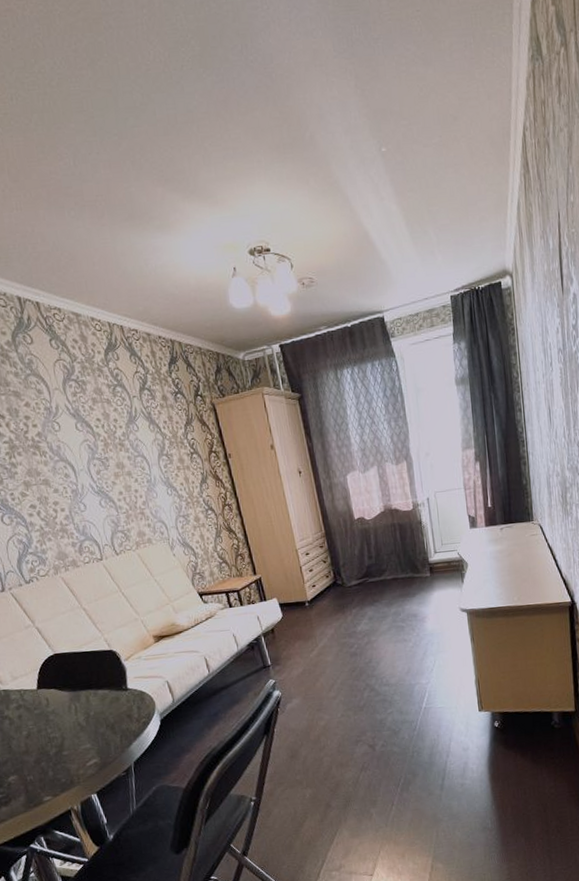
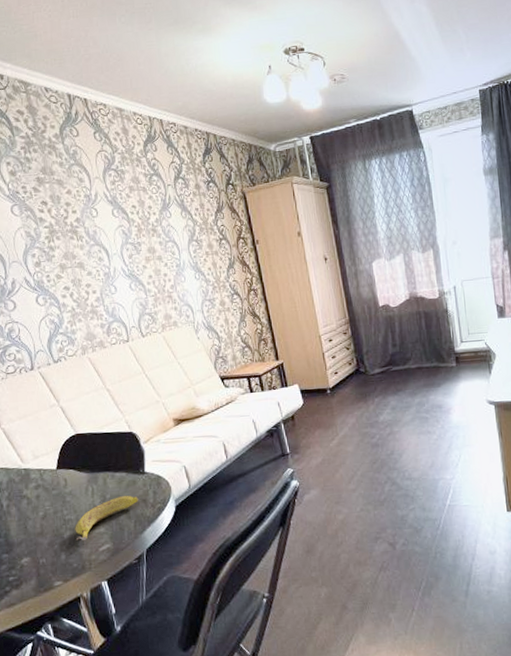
banana: none [60,712,124,757] -> present [75,496,139,541]

